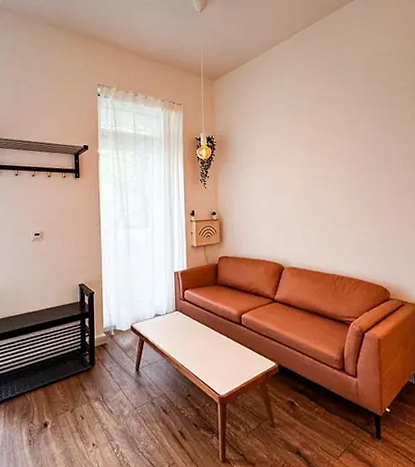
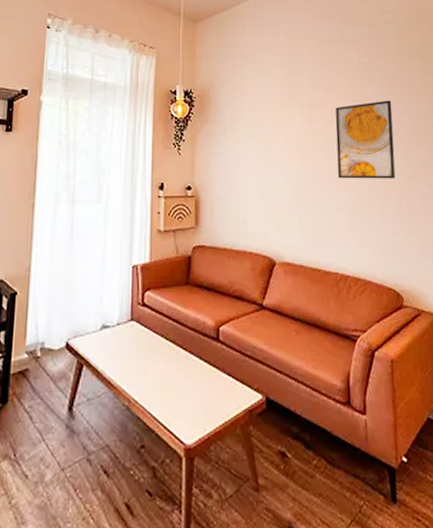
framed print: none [333,133,385,201] -> present [335,100,396,179]

